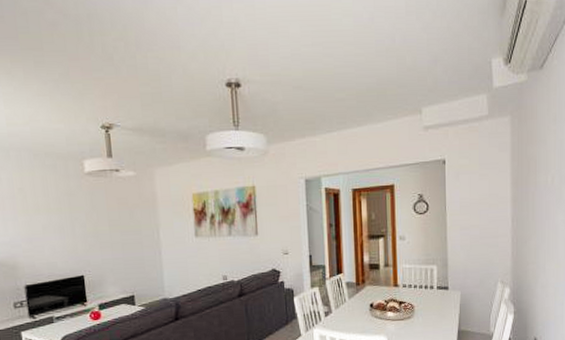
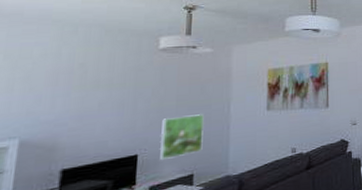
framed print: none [99,239,139,281] -> present [159,114,205,160]

